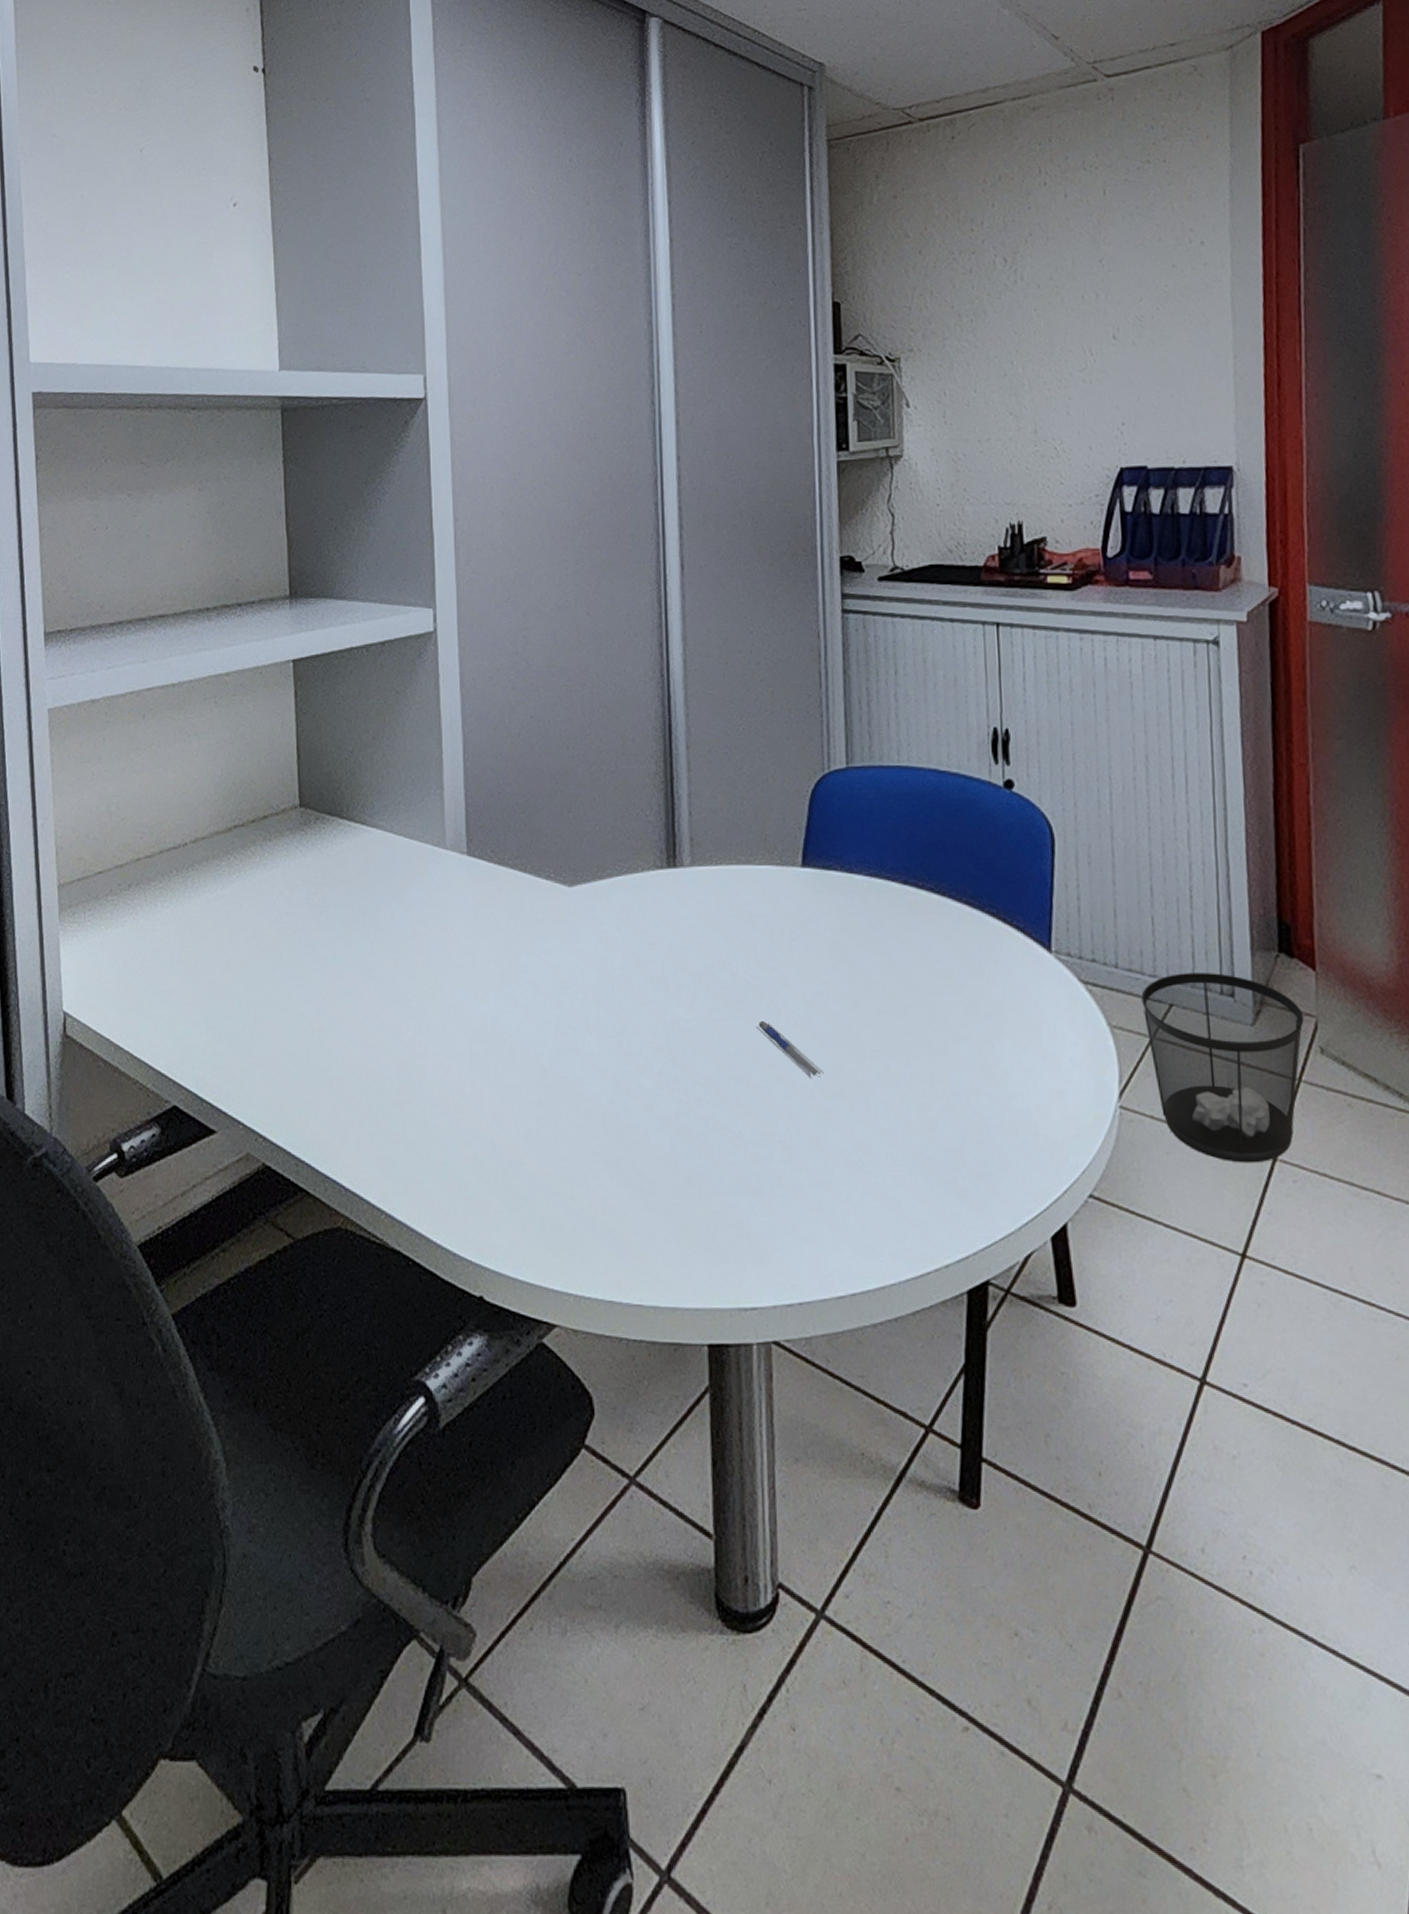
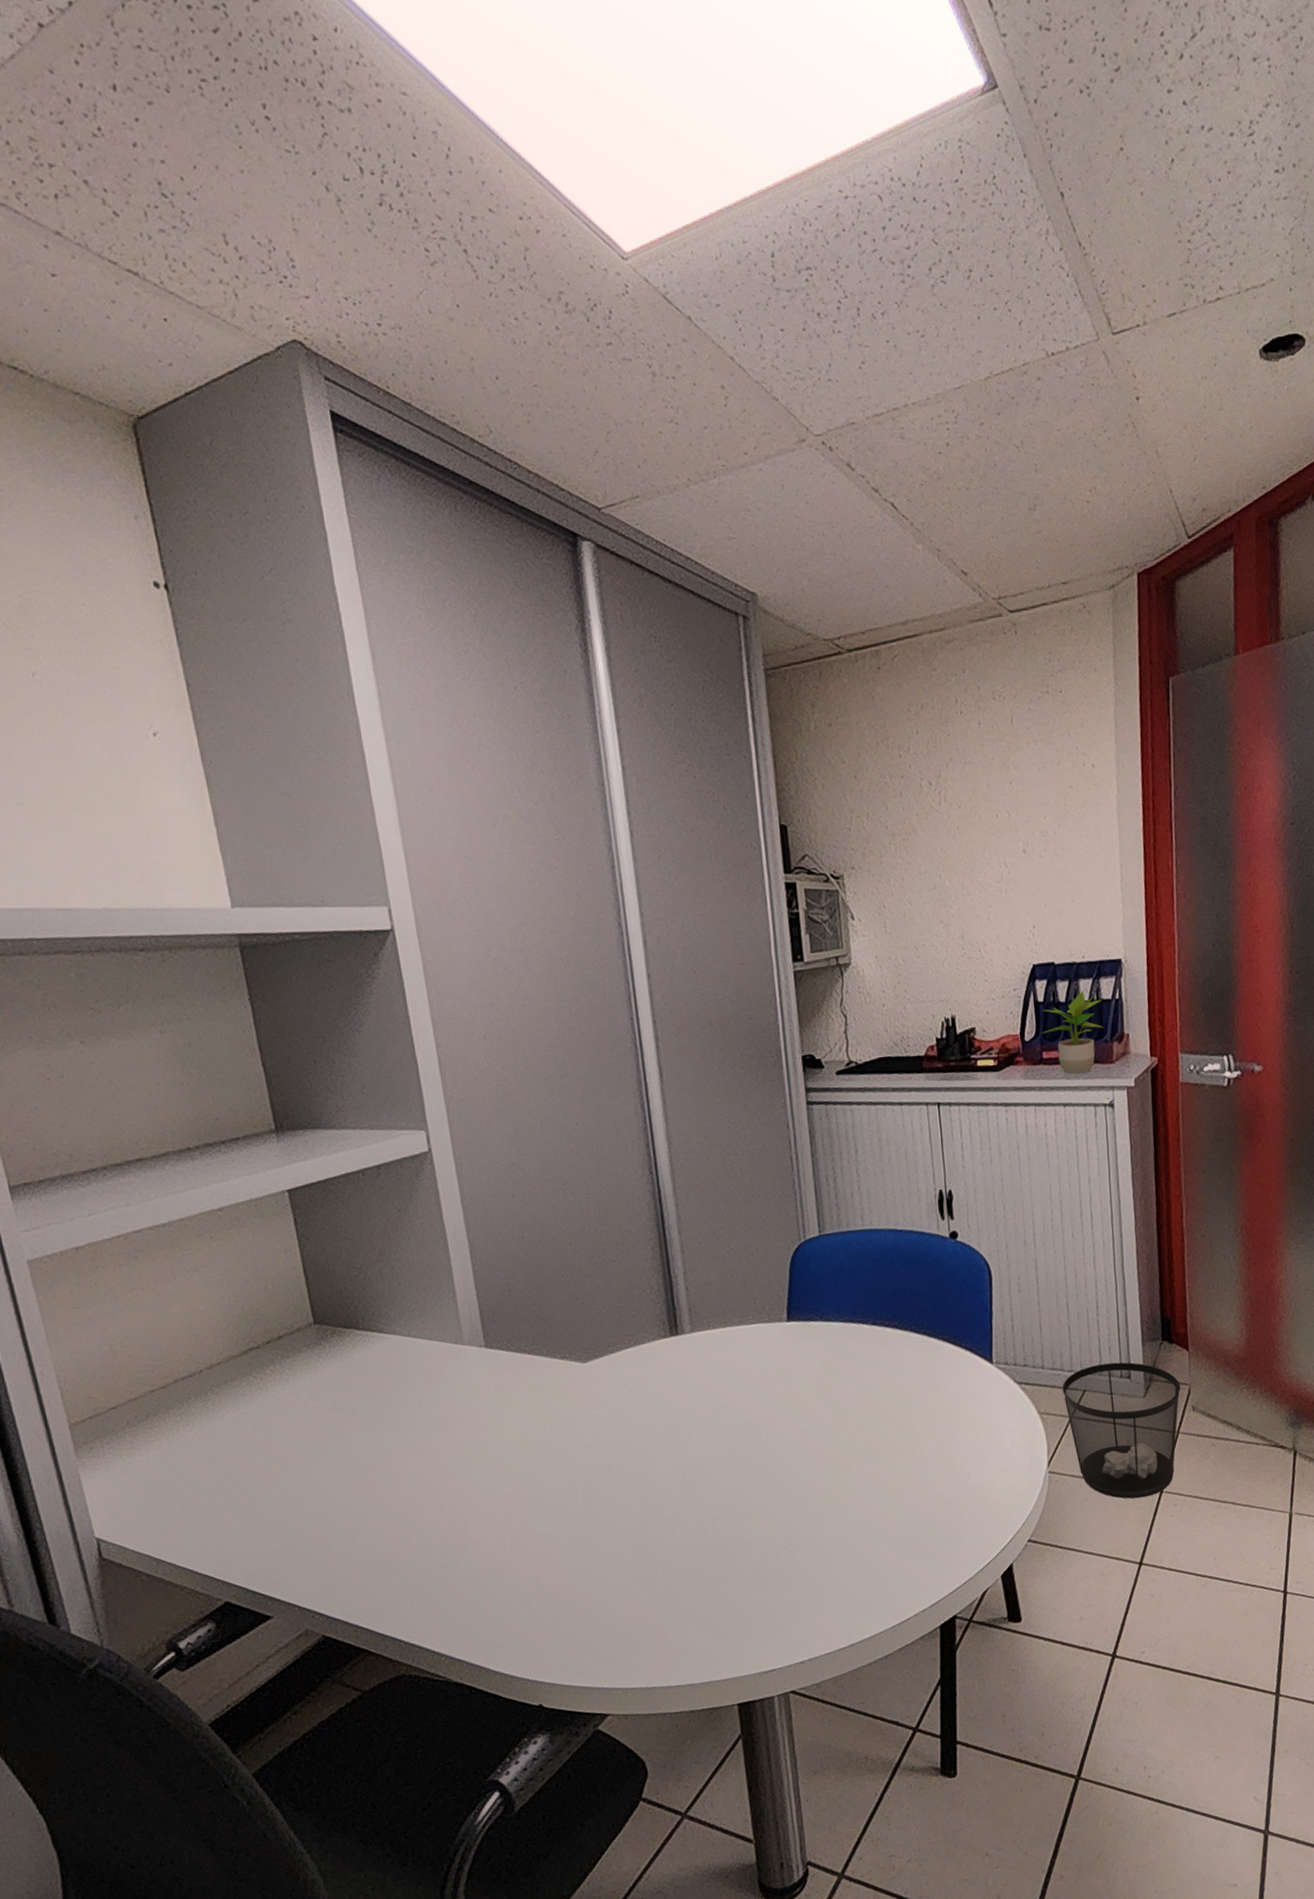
pen: present [756,1021,824,1077] -> none [758,1450,817,1488]
potted plant: none [1127,502,1207,602] -> present [1040,991,1103,1074]

